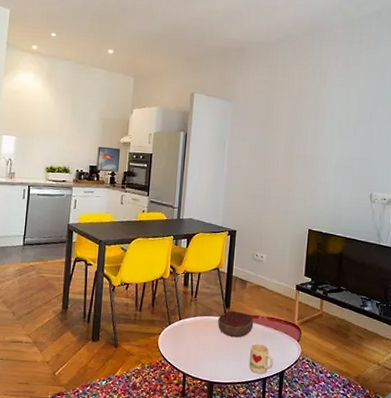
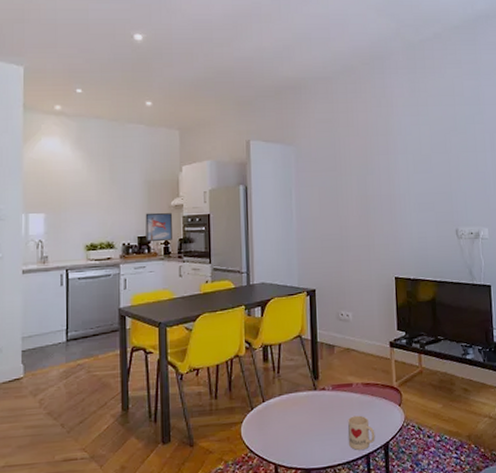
decorative bowl: present [218,310,254,338] -> none [307,381,348,413]

